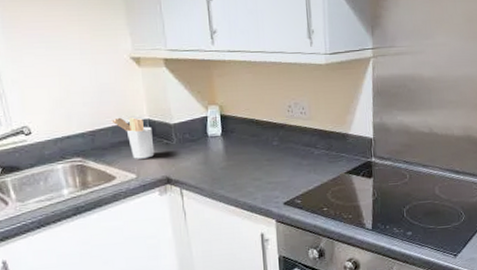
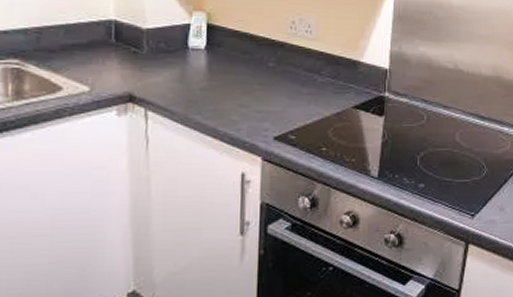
utensil holder: present [111,117,155,159] -> none [66,14,118,68]

